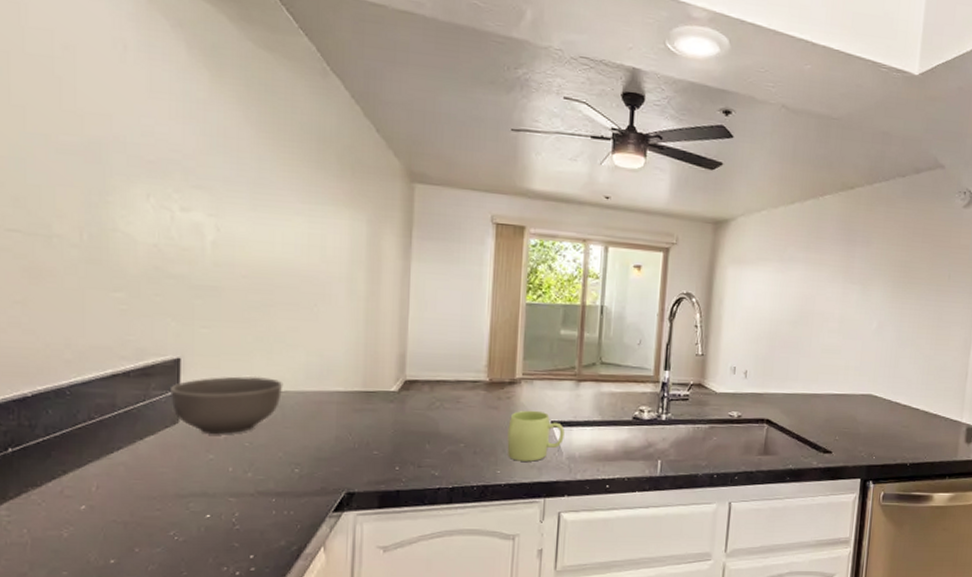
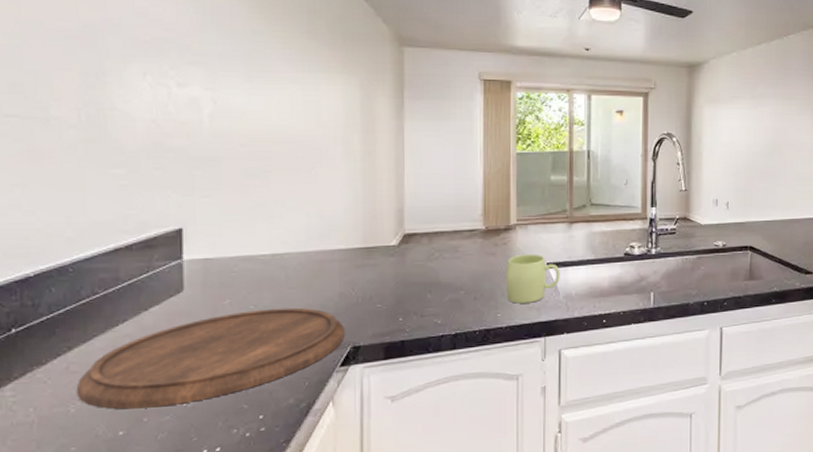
cutting board: none [69,447,339,538] -> present [76,307,344,410]
bowl: present [171,376,283,434] -> none [174,240,285,300]

